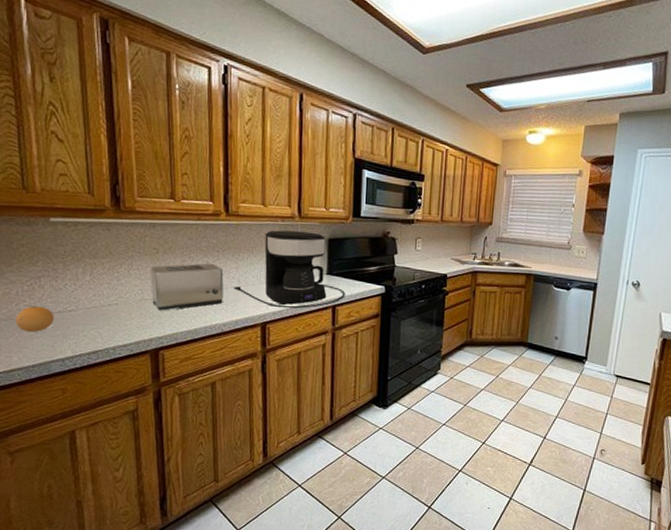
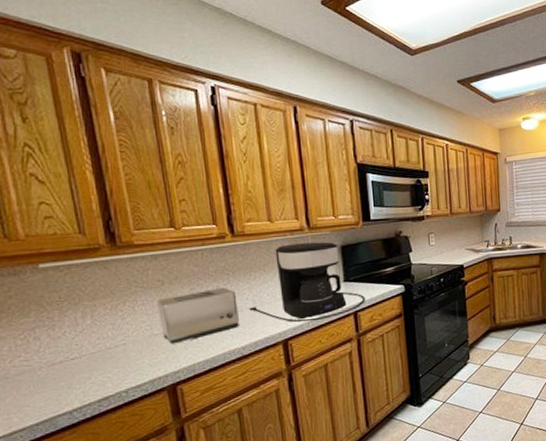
fruit: present [15,305,55,333] -> none [10,359,56,390]

